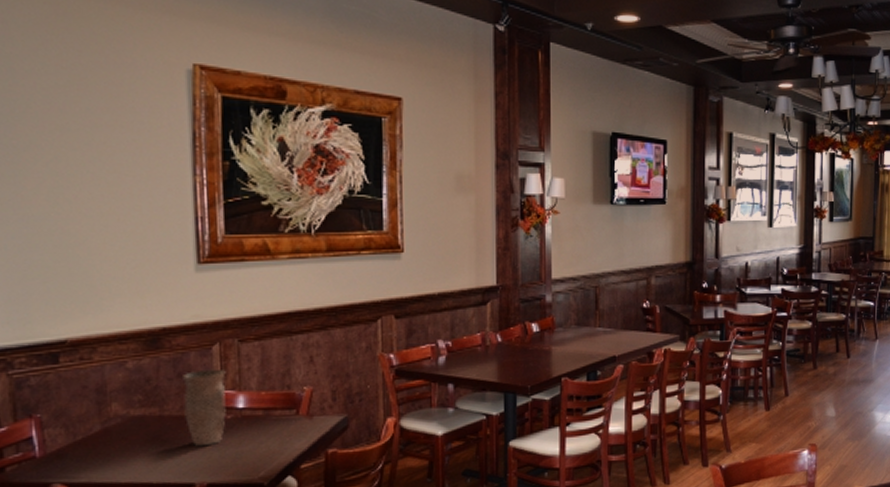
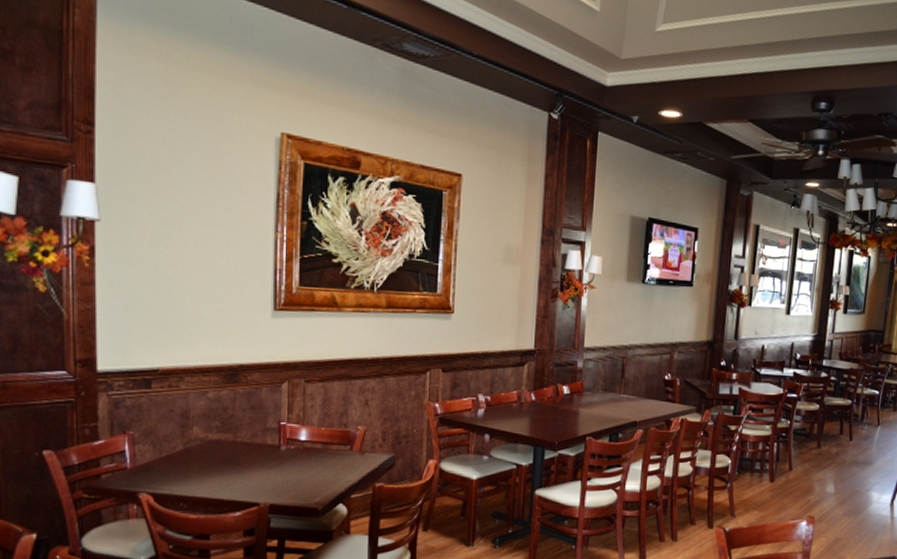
vase: present [183,368,226,447] -> none [255,404,292,472]

